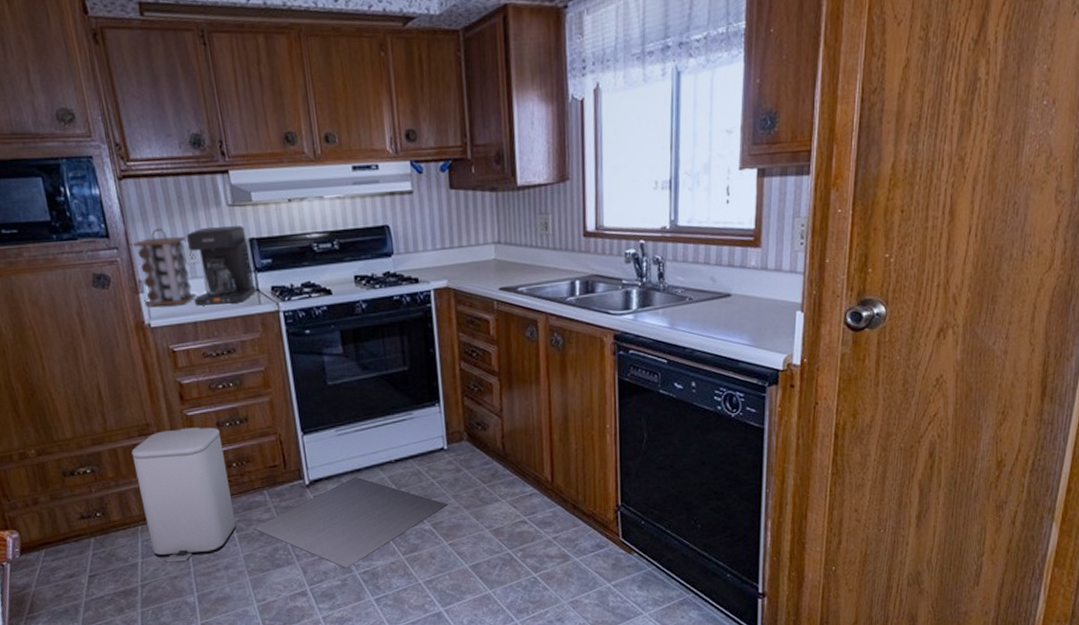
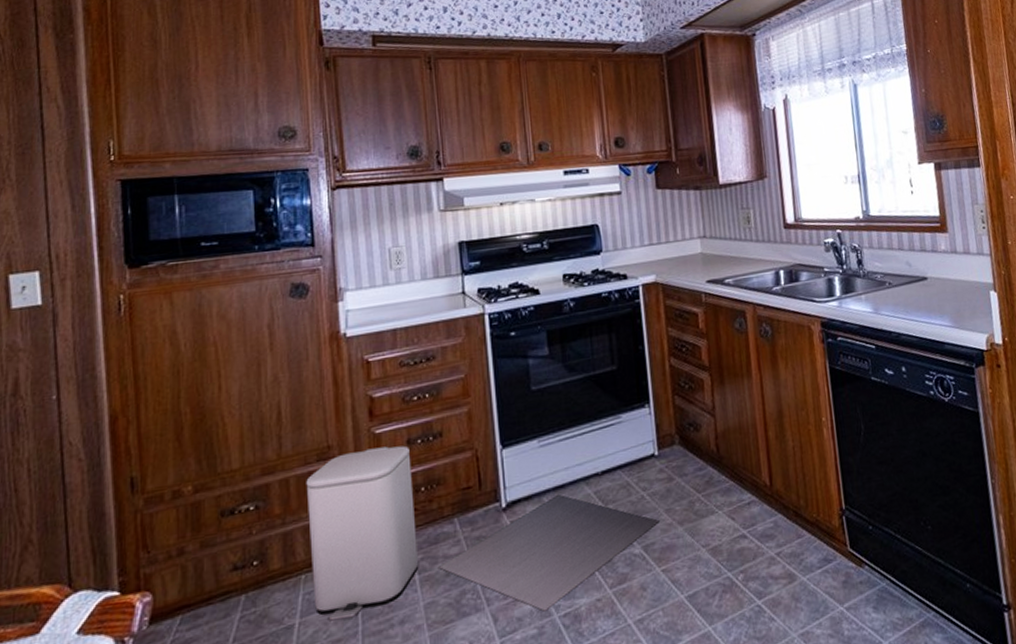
spice rack: present [133,229,196,307] -> none [339,235,399,315]
coffee maker: present [186,226,257,306] -> none [394,230,462,312]

